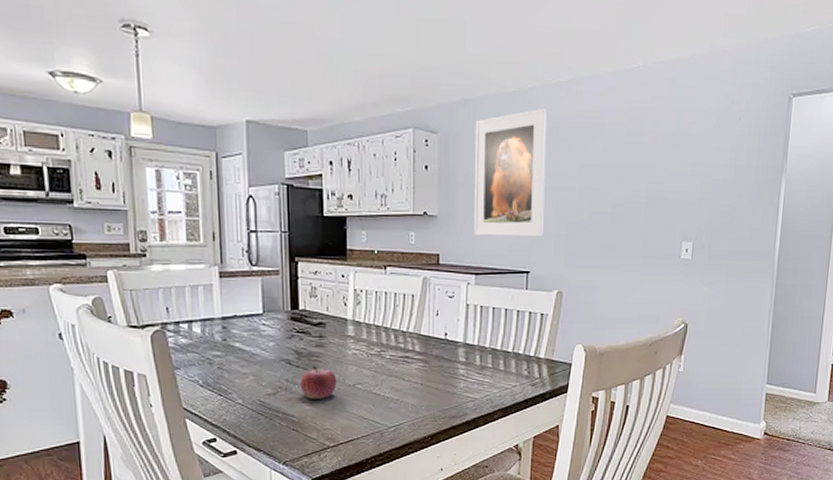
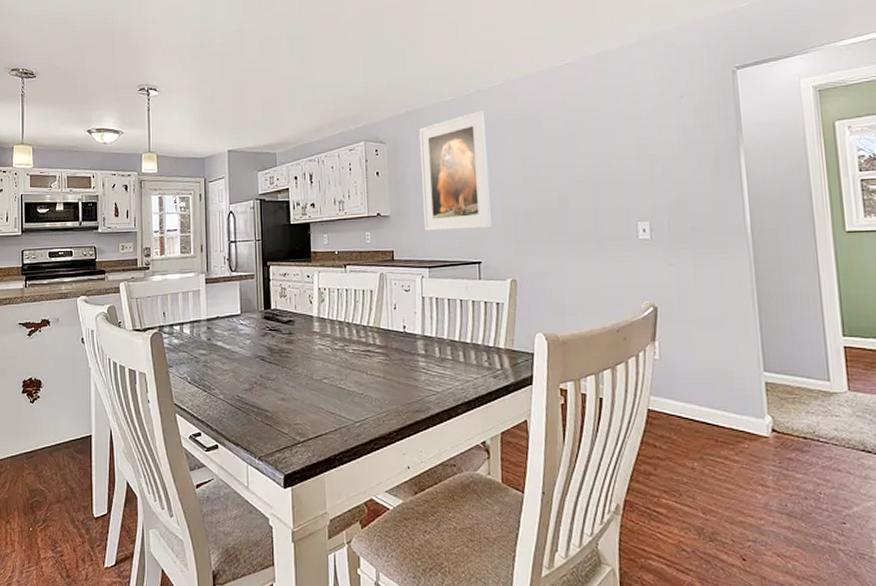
fruit: present [300,366,337,399] -> none [273,361,306,394]

